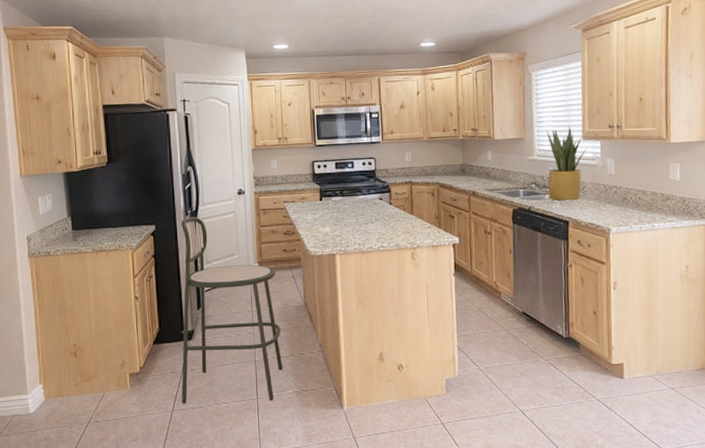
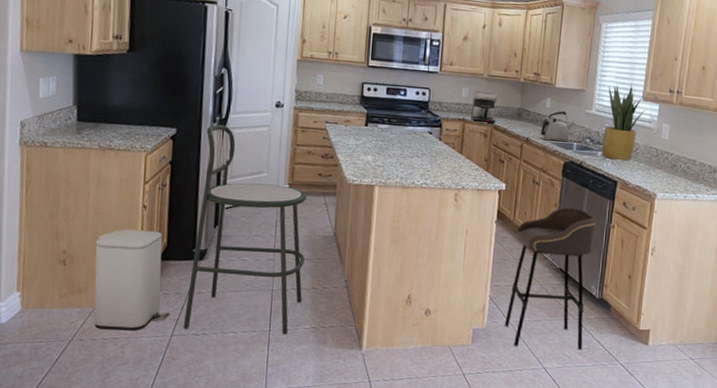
pedal bin: none [99,318,170,411] -> present [94,229,171,331]
coffee maker: none [416,153,441,183] -> present [471,91,498,124]
bar stool: none [476,252,557,393] -> present [505,207,596,350]
kettle: none [486,161,519,191] -> present [541,111,576,142]

